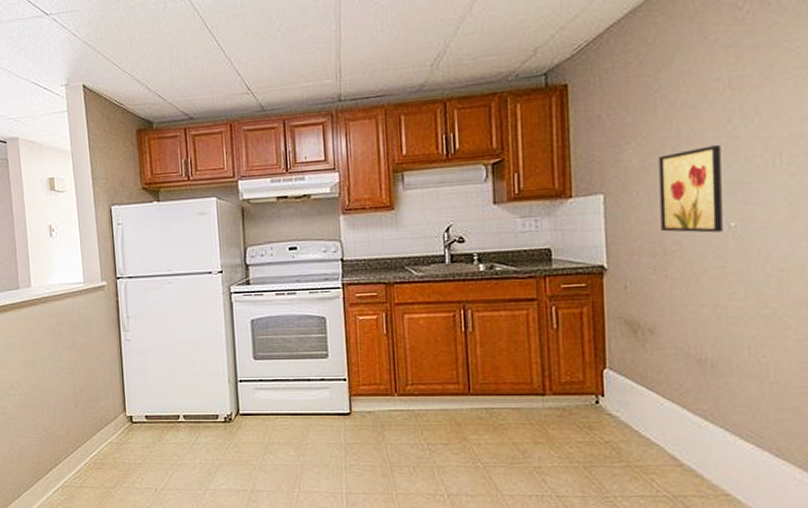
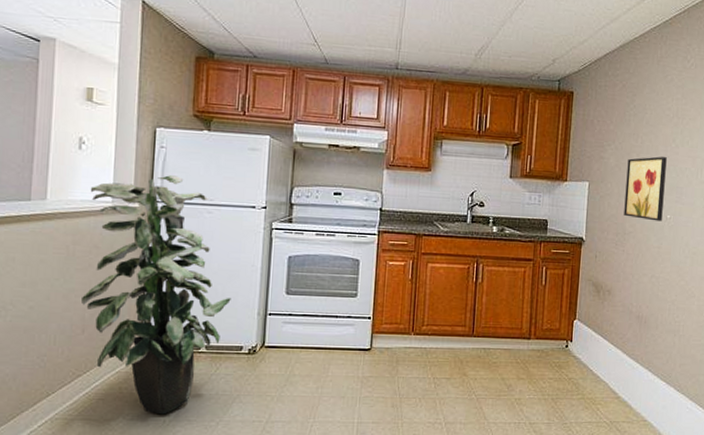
indoor plant: none [64,250,201,483] -> present [81,175,231,415]

